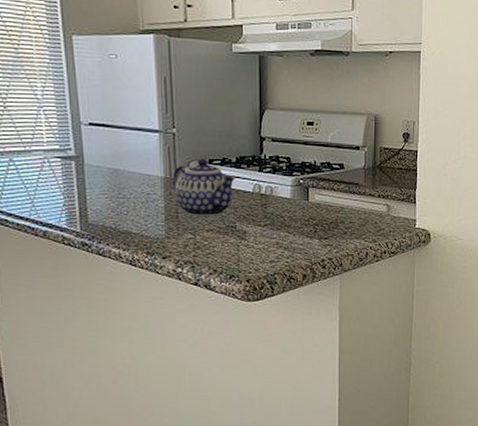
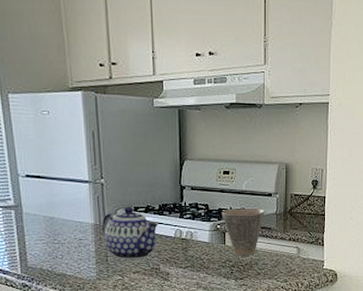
cup: none [305,162,352,213] -> present [221,209,265,256]

